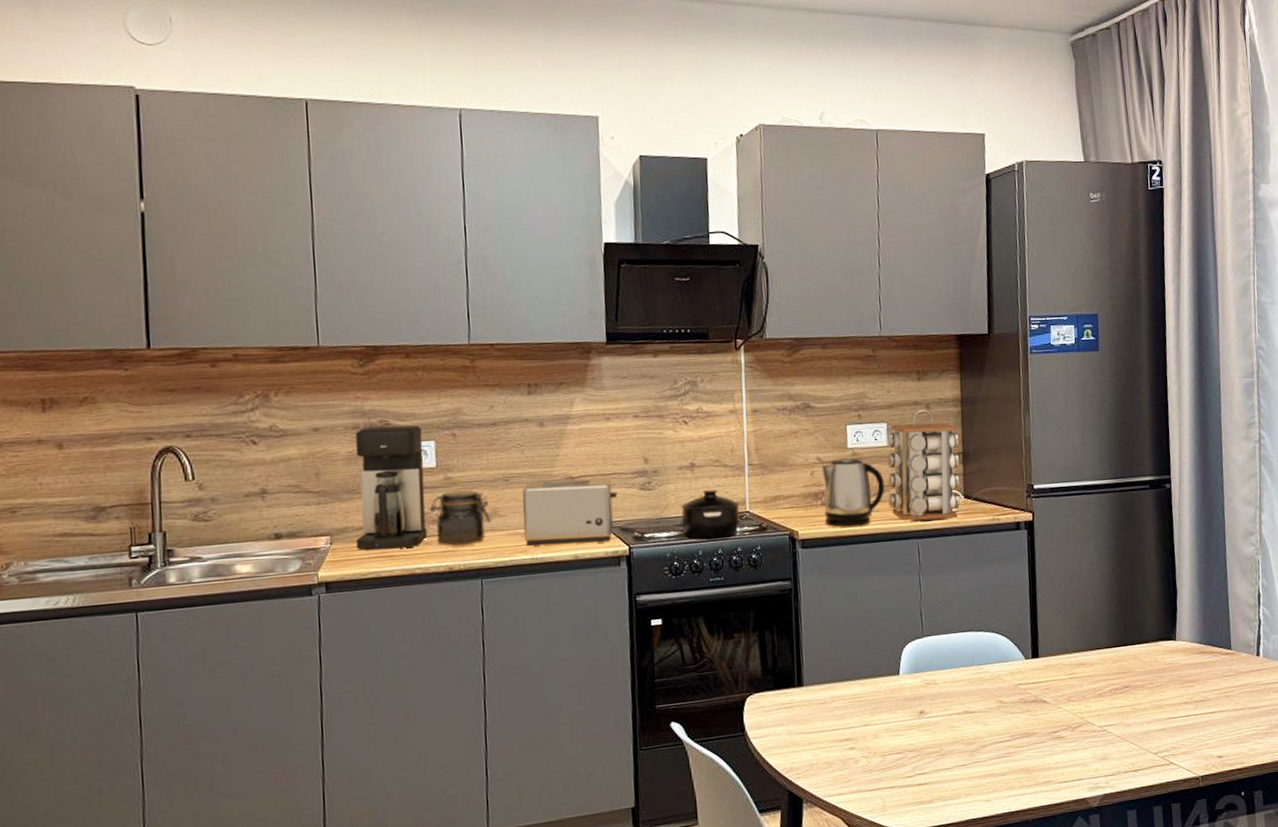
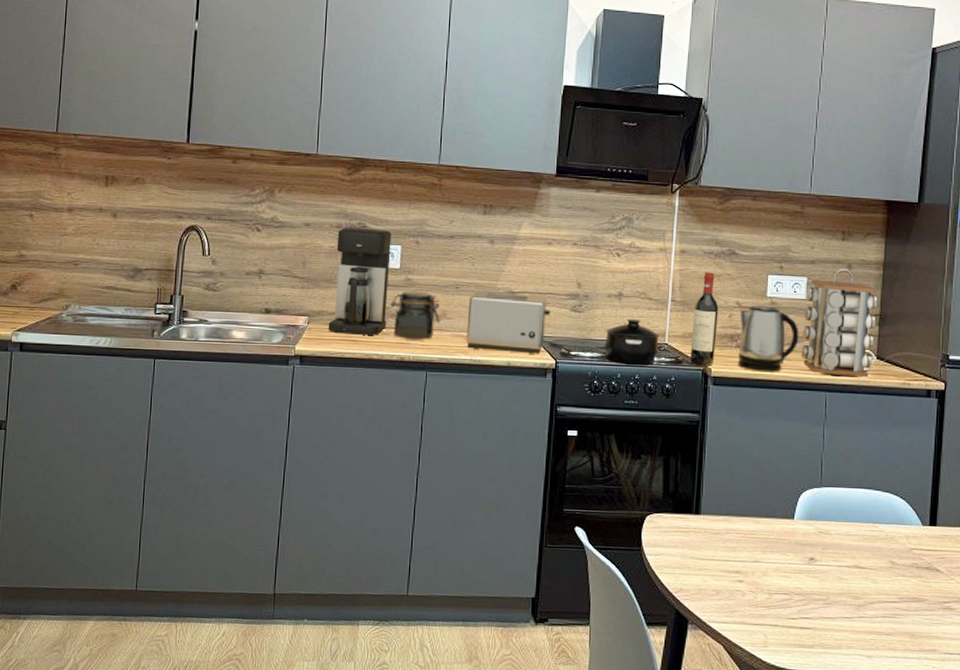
wine bottle: none [773,429,801,531] -> present [690,272,719,366]

